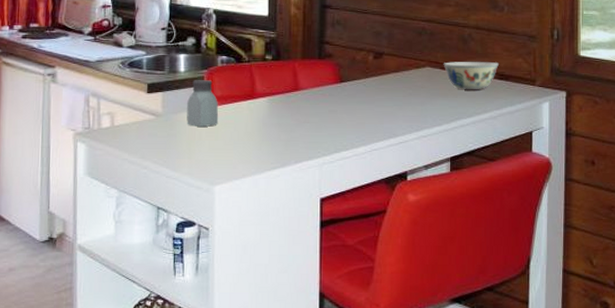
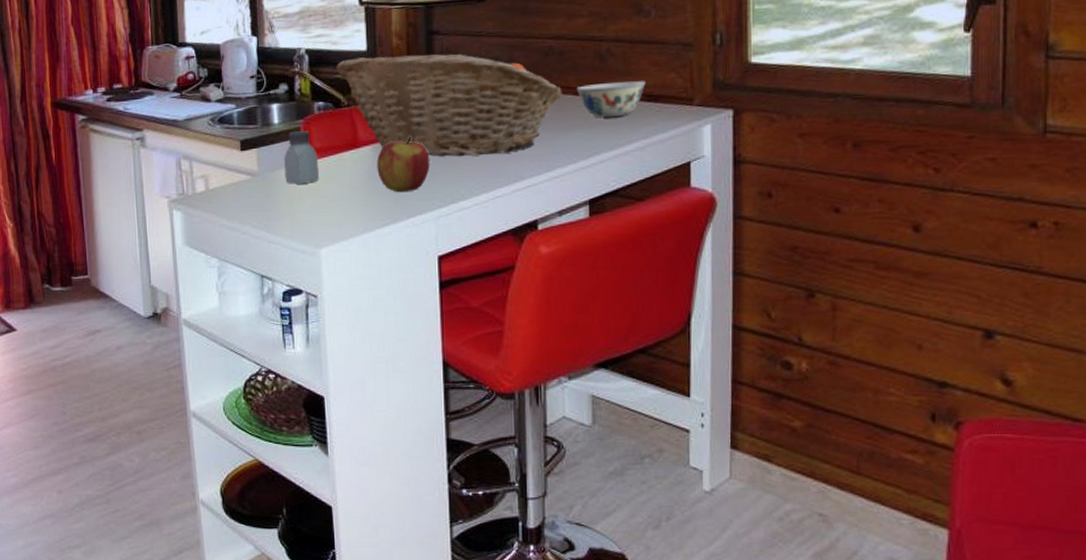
fruit basket: none [240,21,433,114] -> present [336,53,564,157]
apple: none [271,92,318,141] -> present [377,136,430,193]

